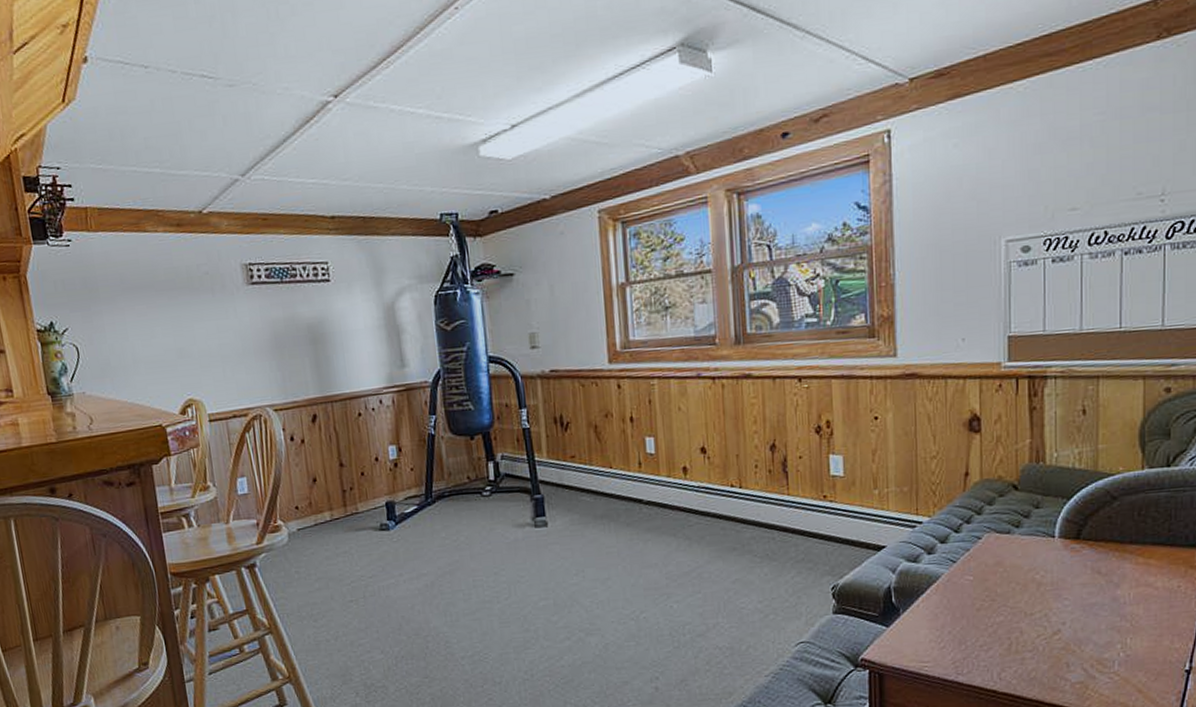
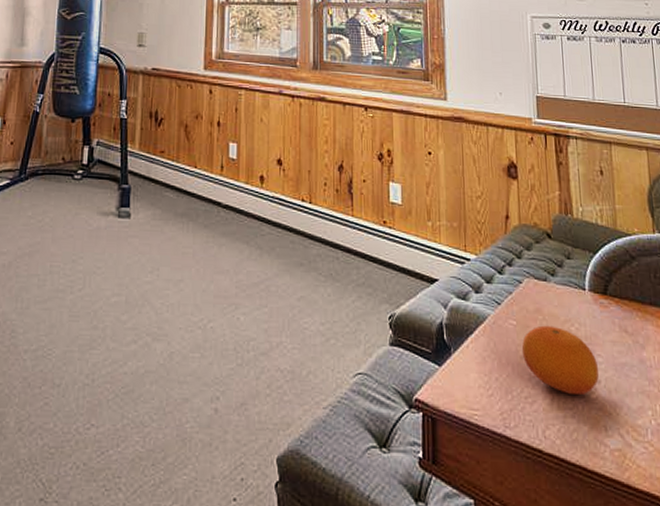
fruit: none [978,576,1065,639] -> present [521,325,599,396]

